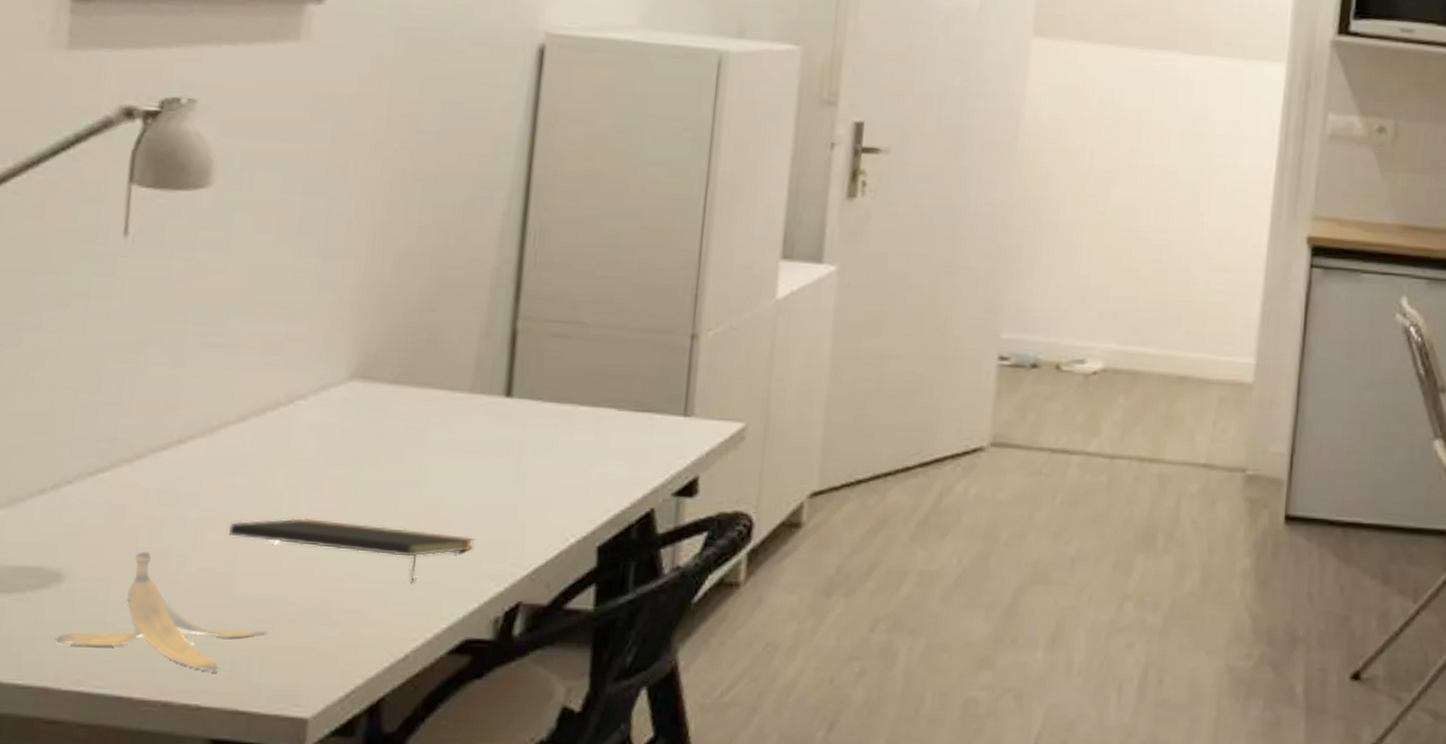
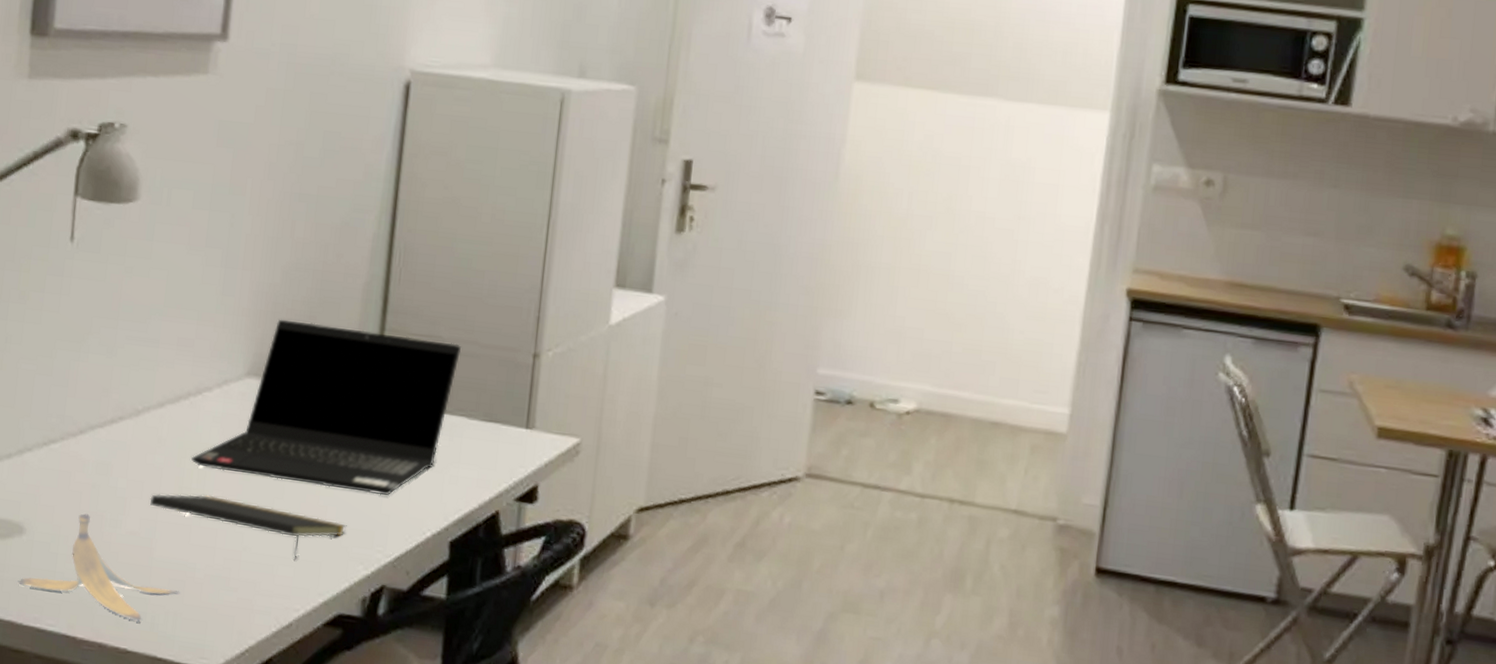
laptop computer: none [281,312,608,502] -> present [191,319,461,495]

